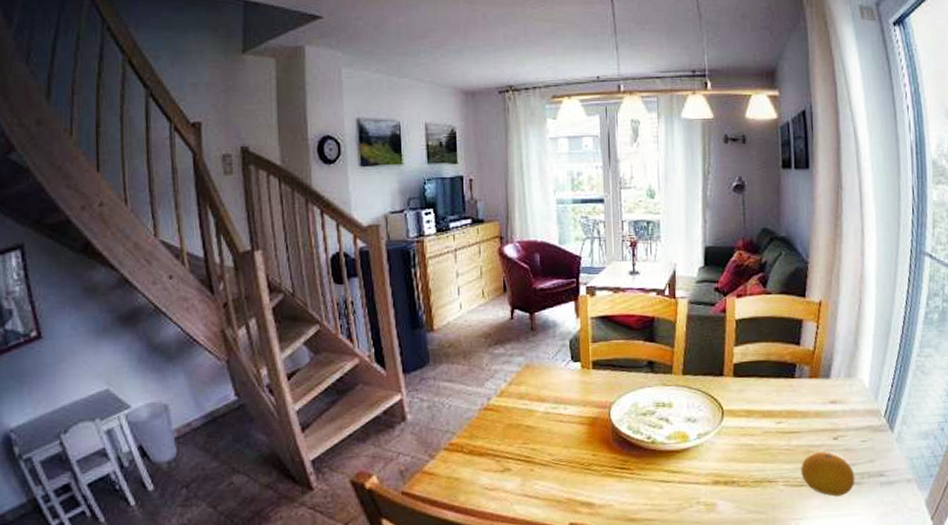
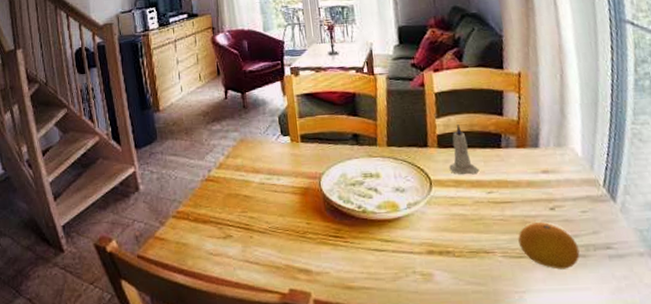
candle: none [742,353,772,405] -> present [449,124,480,175]

